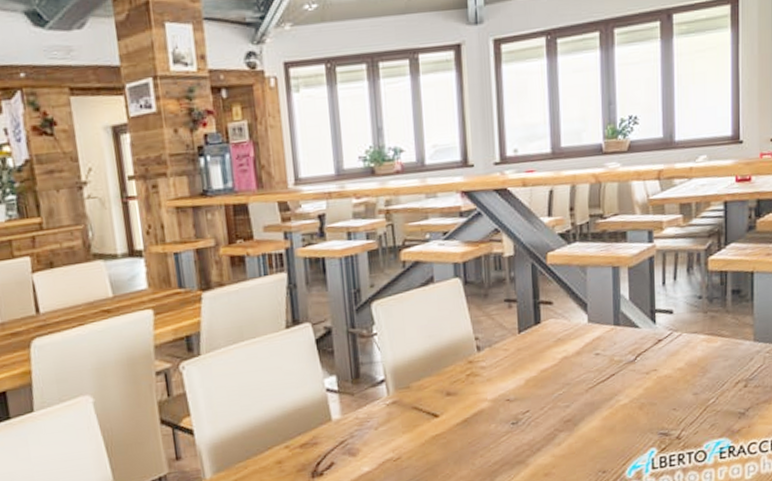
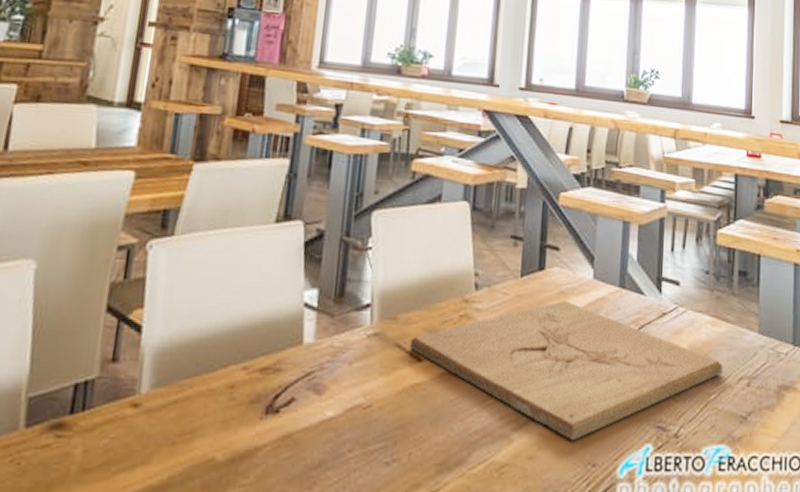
cutting board: none [426,345,719,457] -> present [410,301,722,441]

